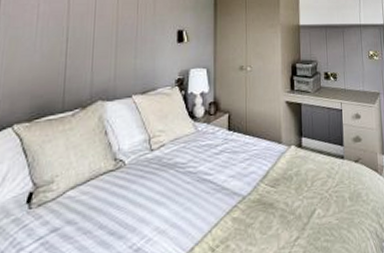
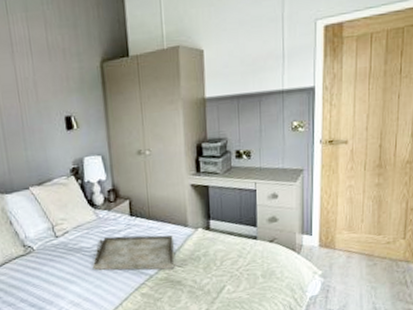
serving tray: none [185,151,268,191] -> present [92,235,175,271]

